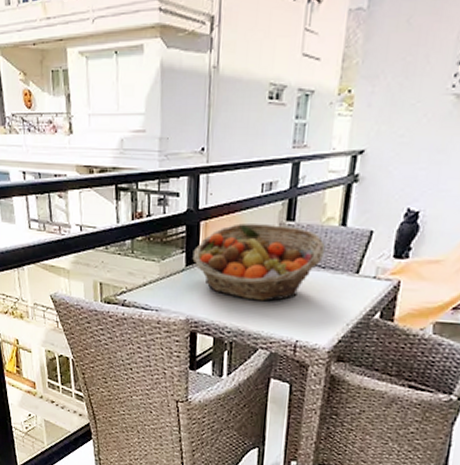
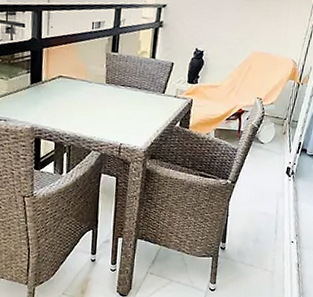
fruit basket: present [192,223,326,302] -> none [36,52,141,114]

